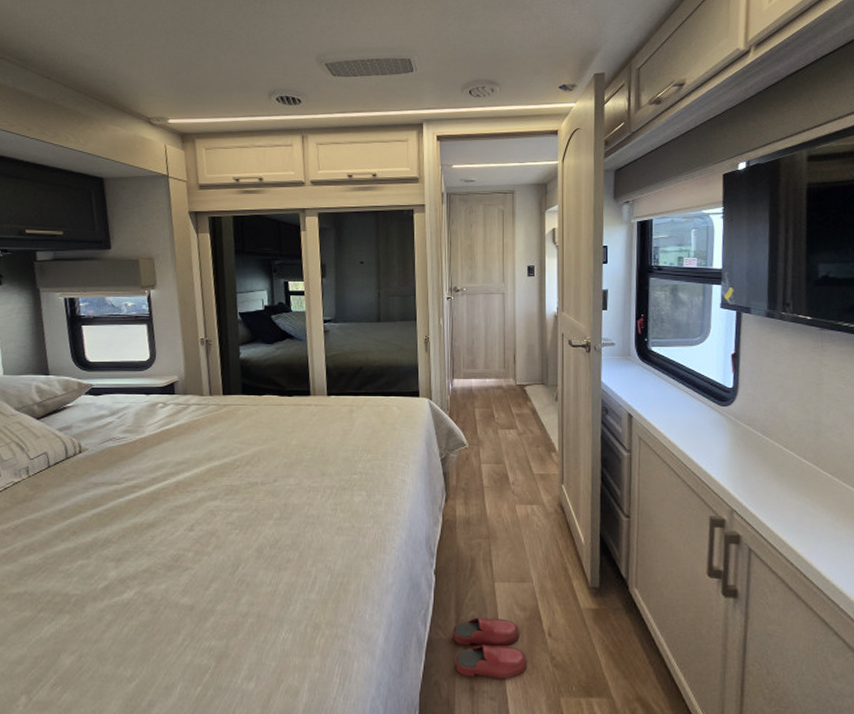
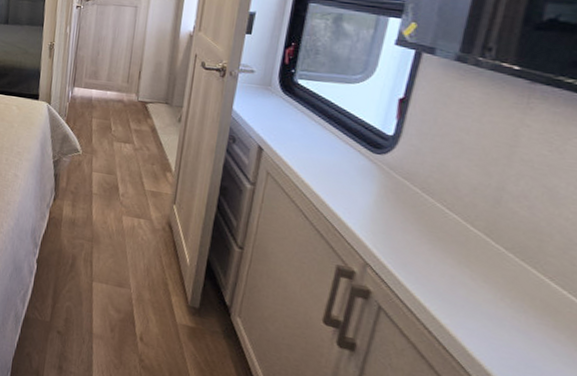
slippers: present [453,617,527,679] -> none [47,307,116,368]

